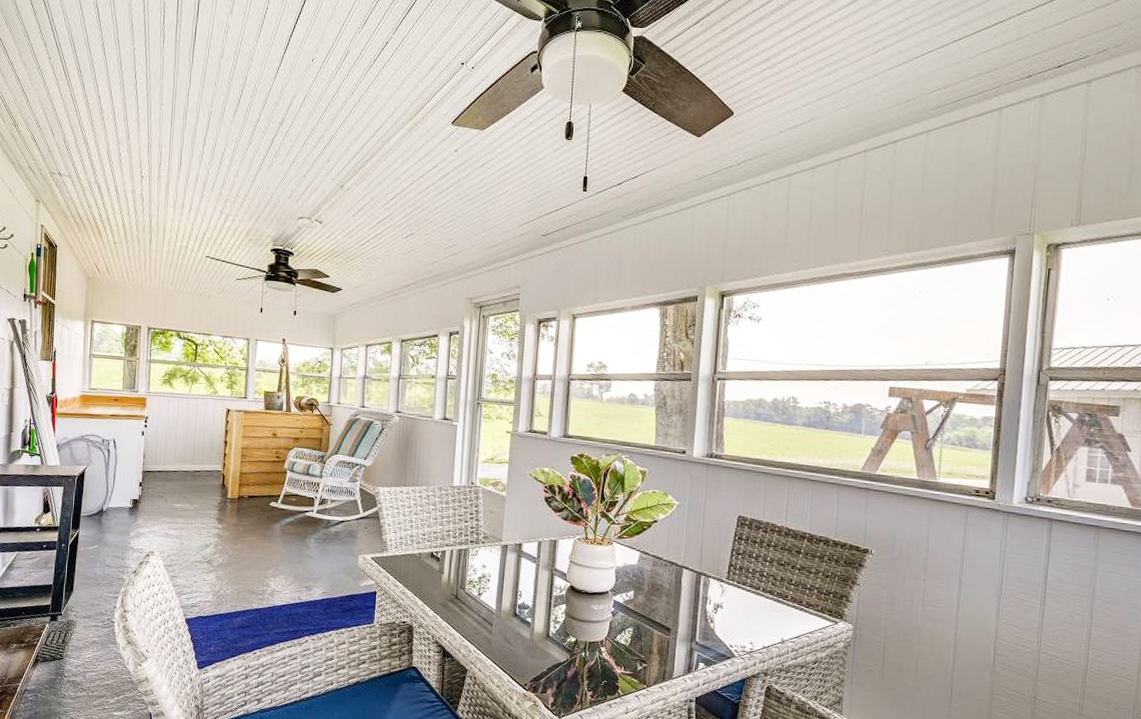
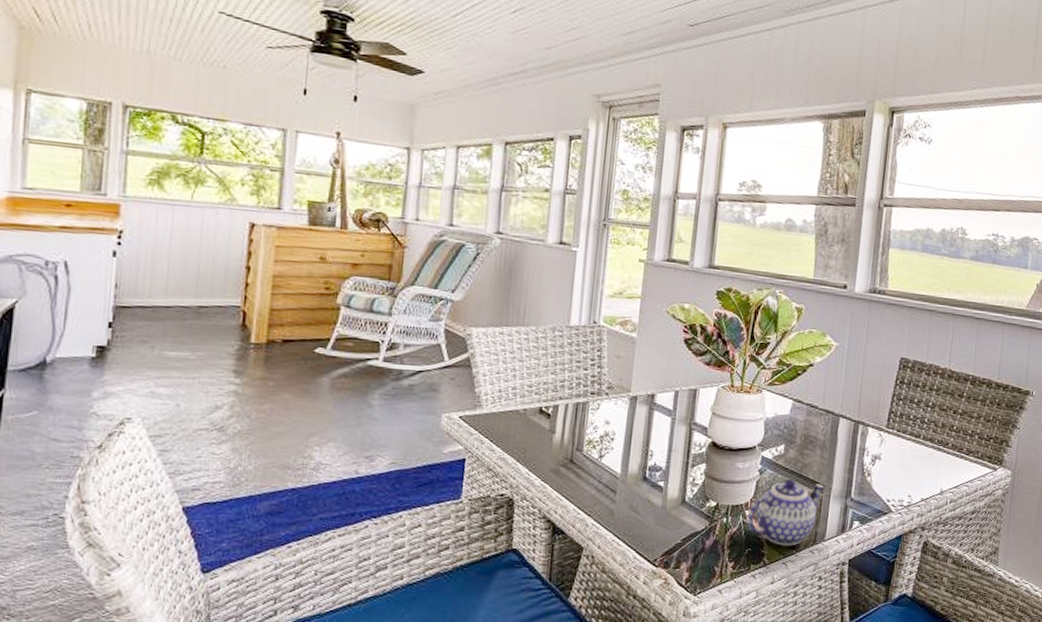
teapot: none [602,621,670,681] -> present [747,478,824,546]

